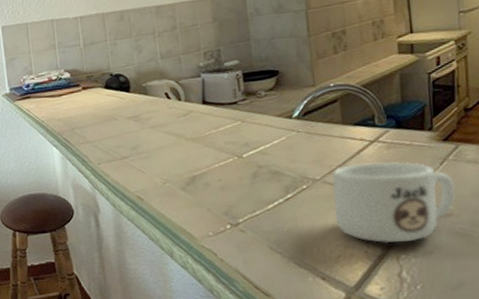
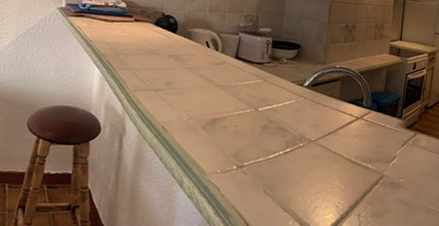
mug: present [331,162,455,244] -> none [319,133,408,203]

